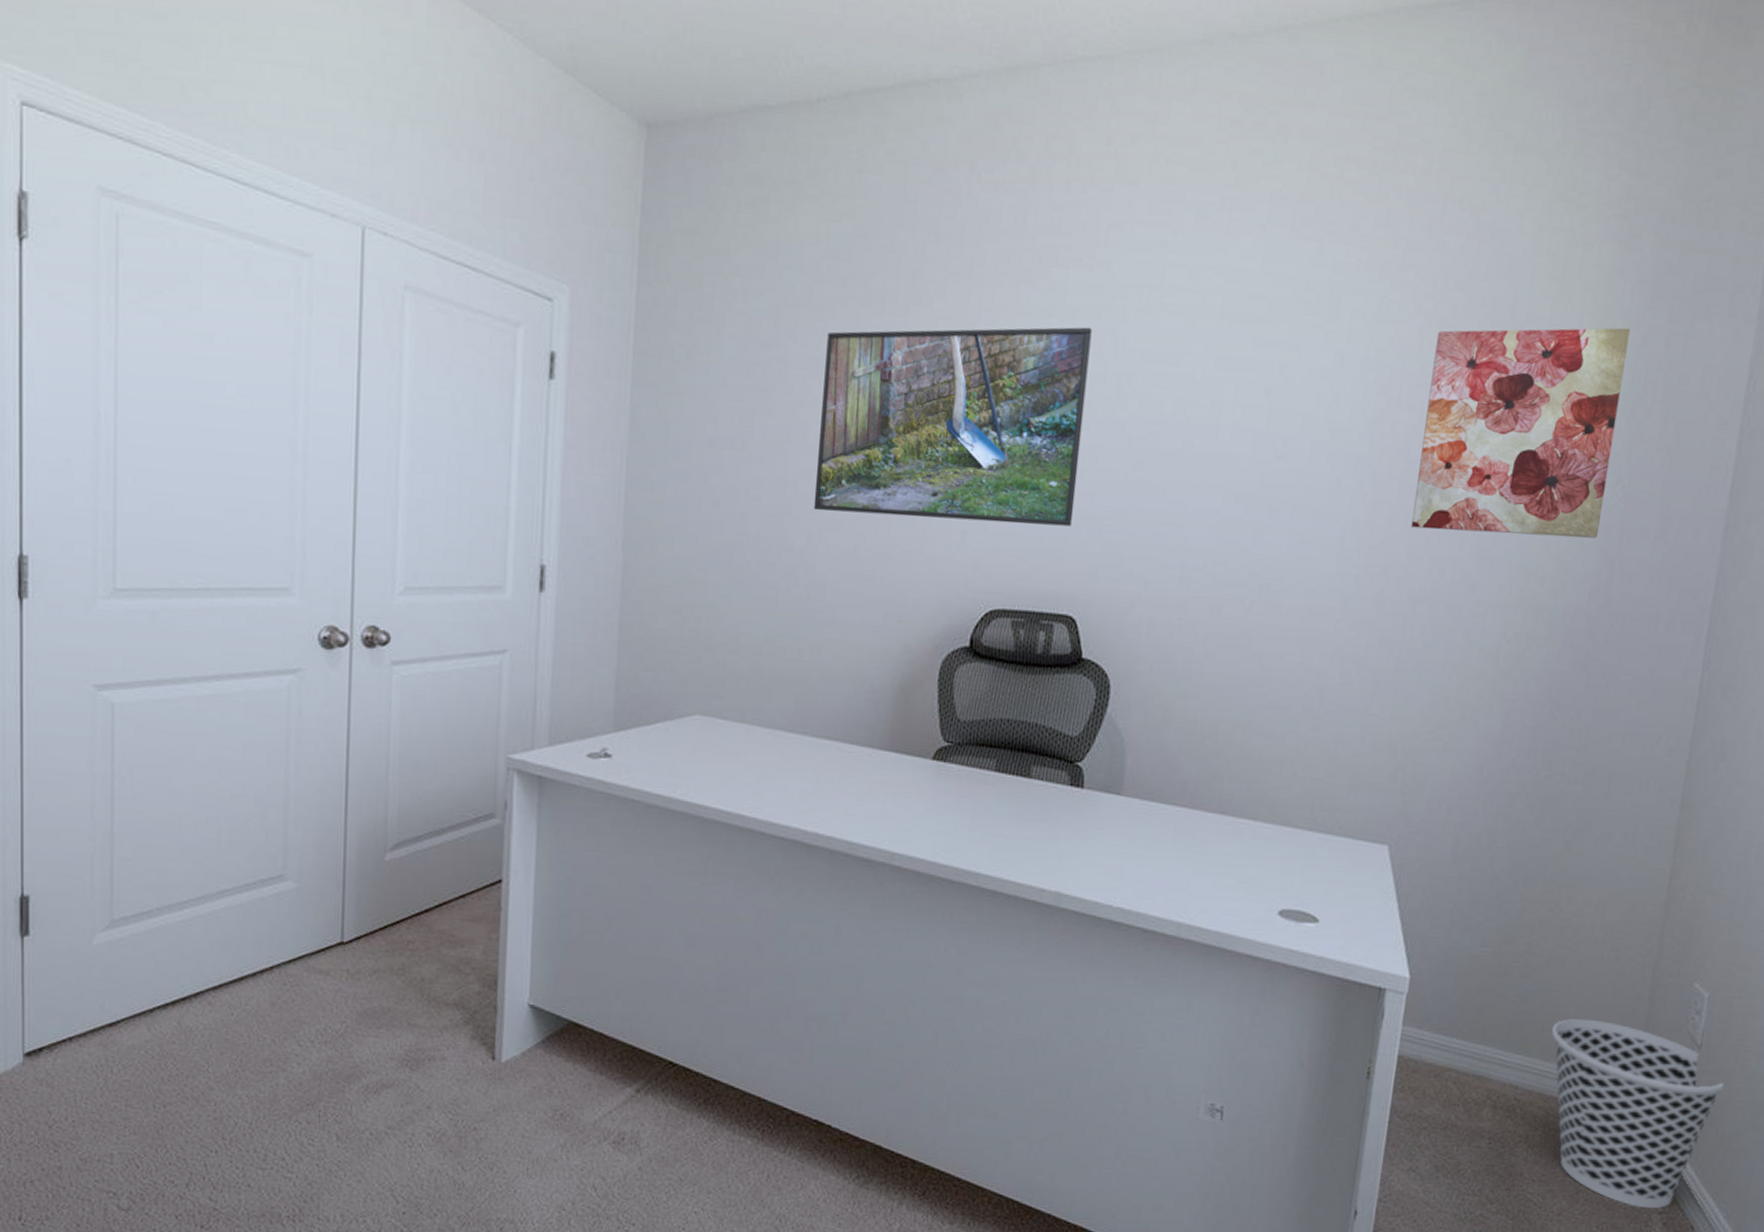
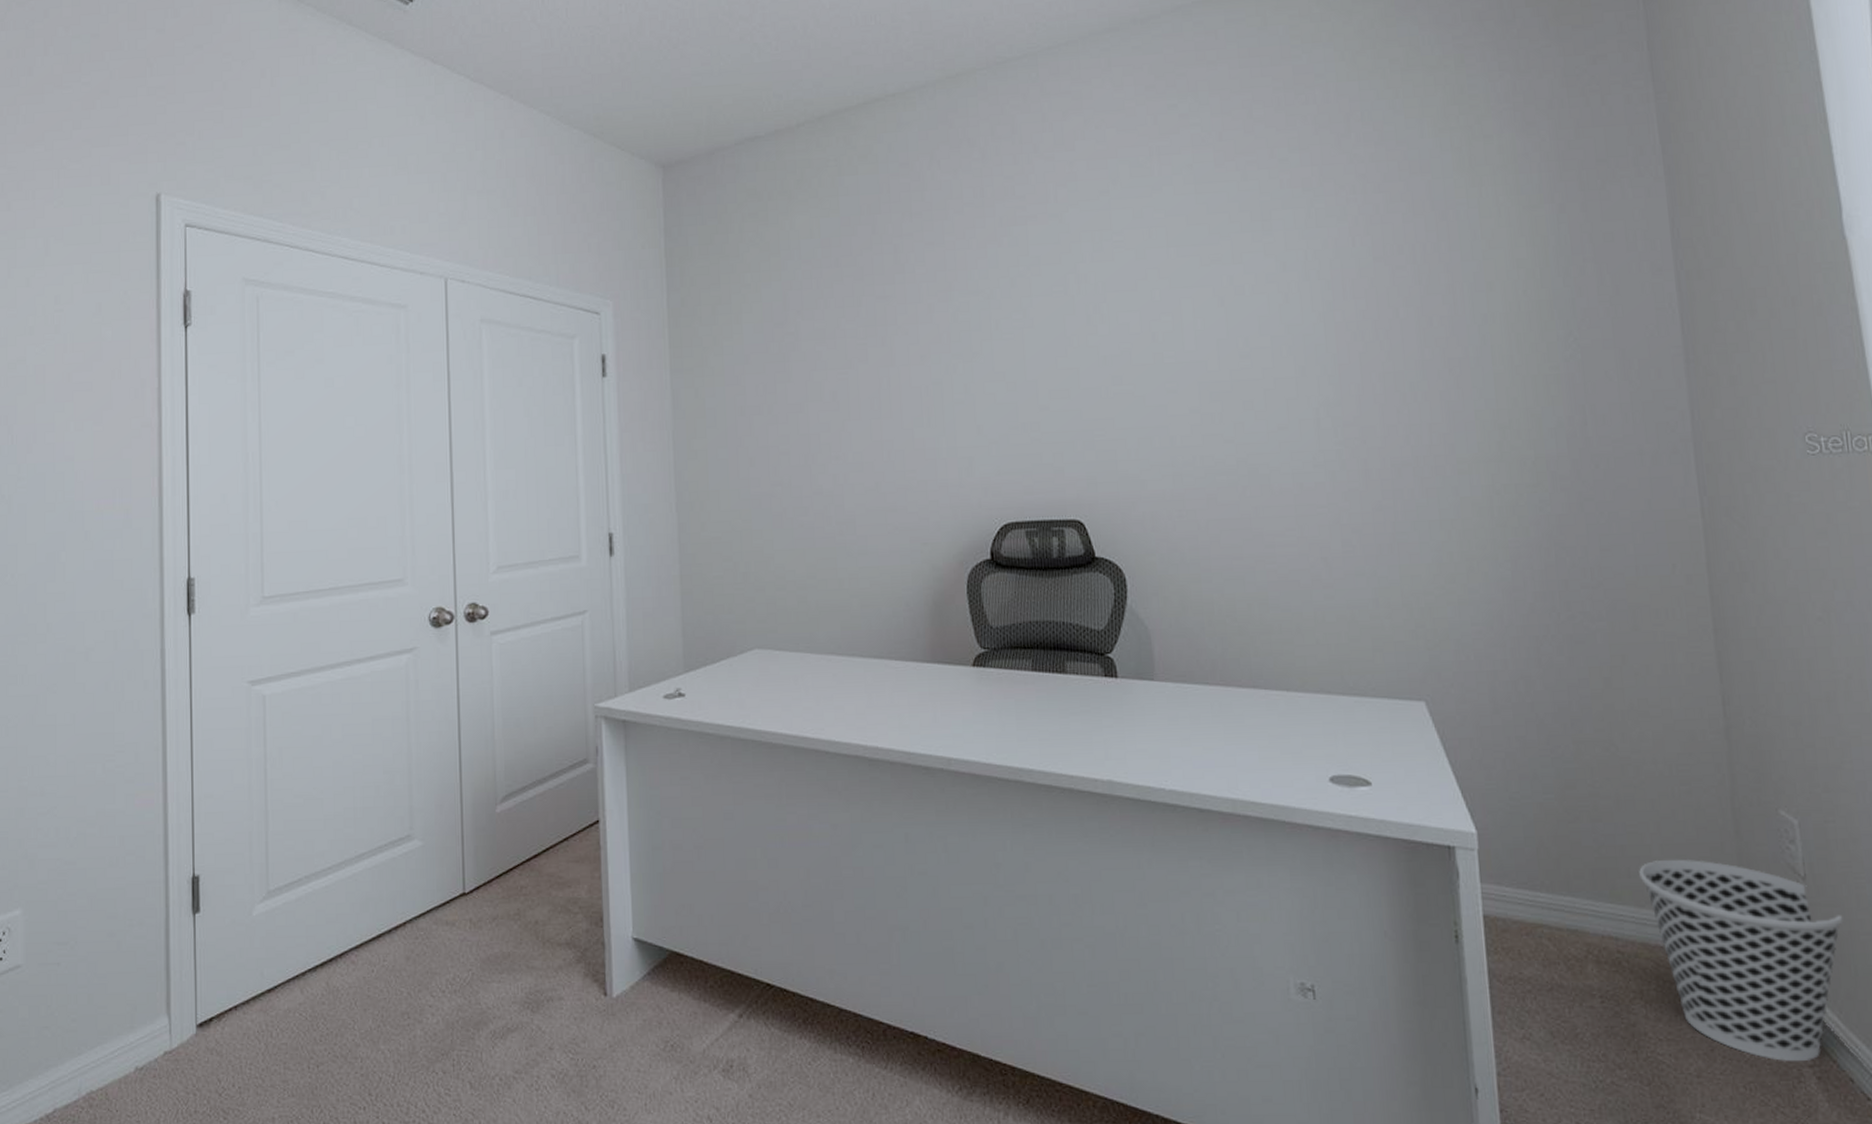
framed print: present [813,327,1092,527] -> none [829,270,1066,457]
wall art: present [1410,327,1630,538] -> none [1366,200,1562,401]

